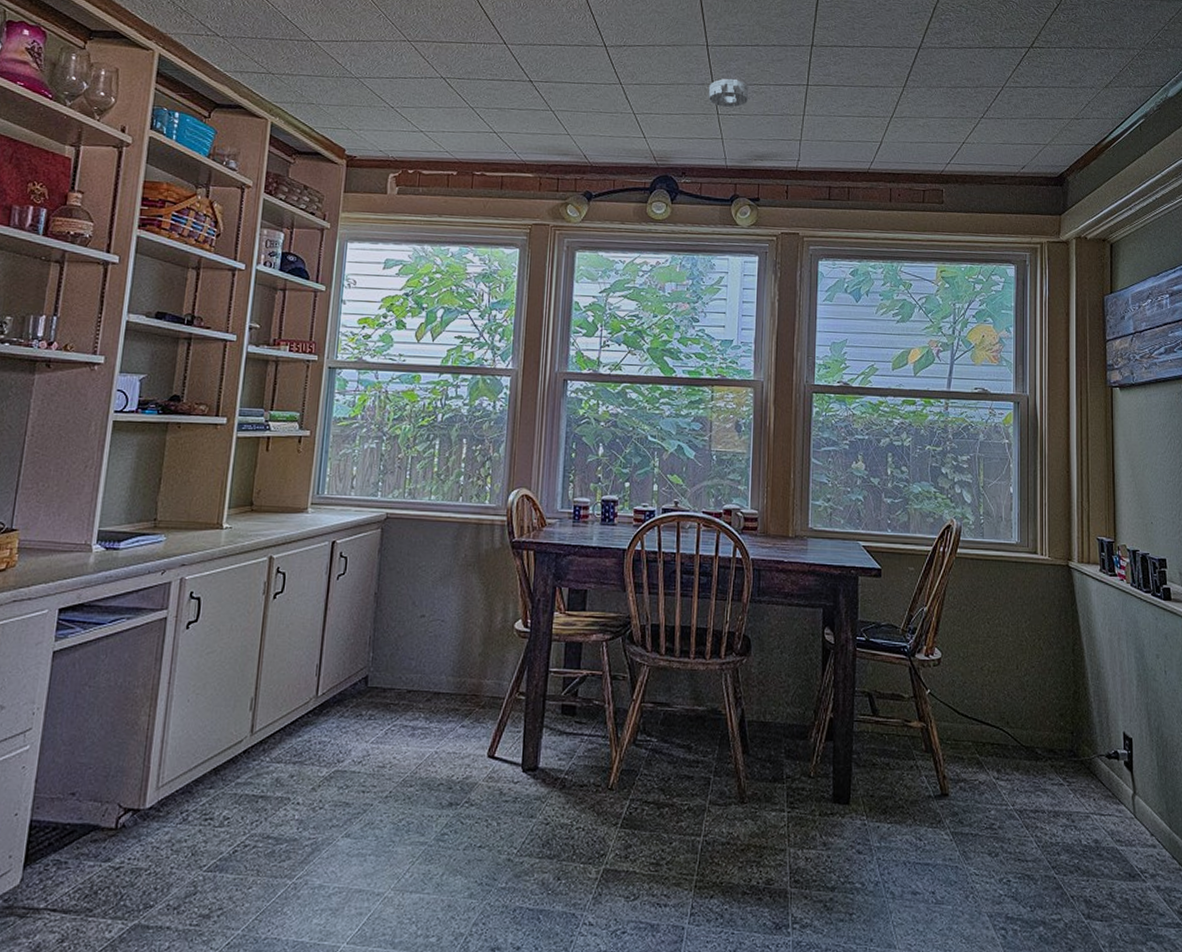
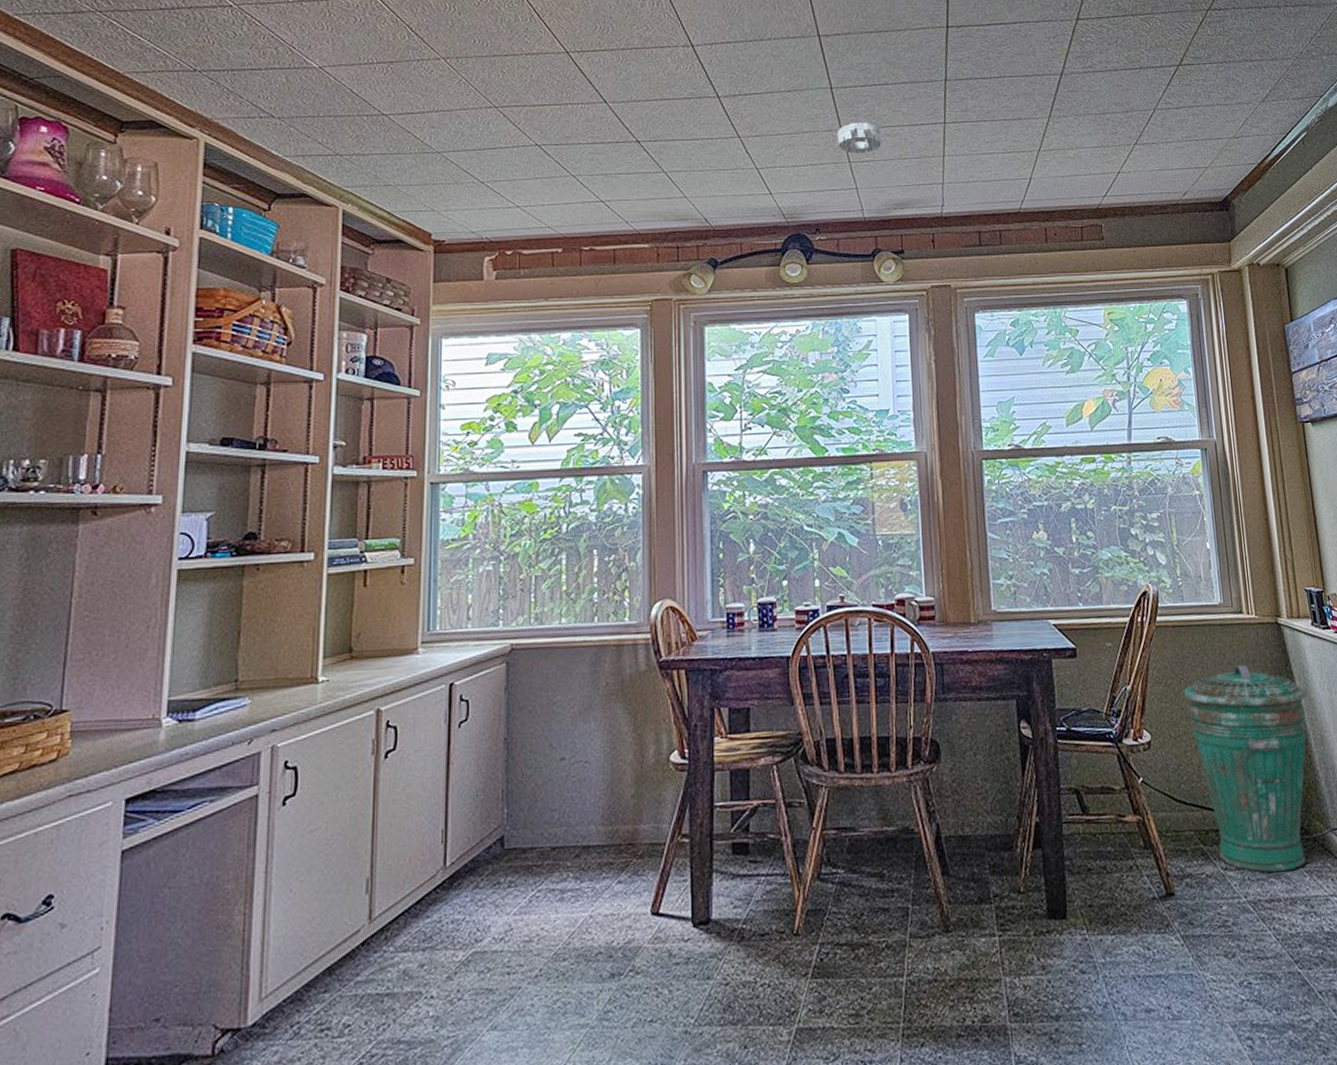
trash can: none [976,599,1088,787] -> present [1184,664,1307,873]

